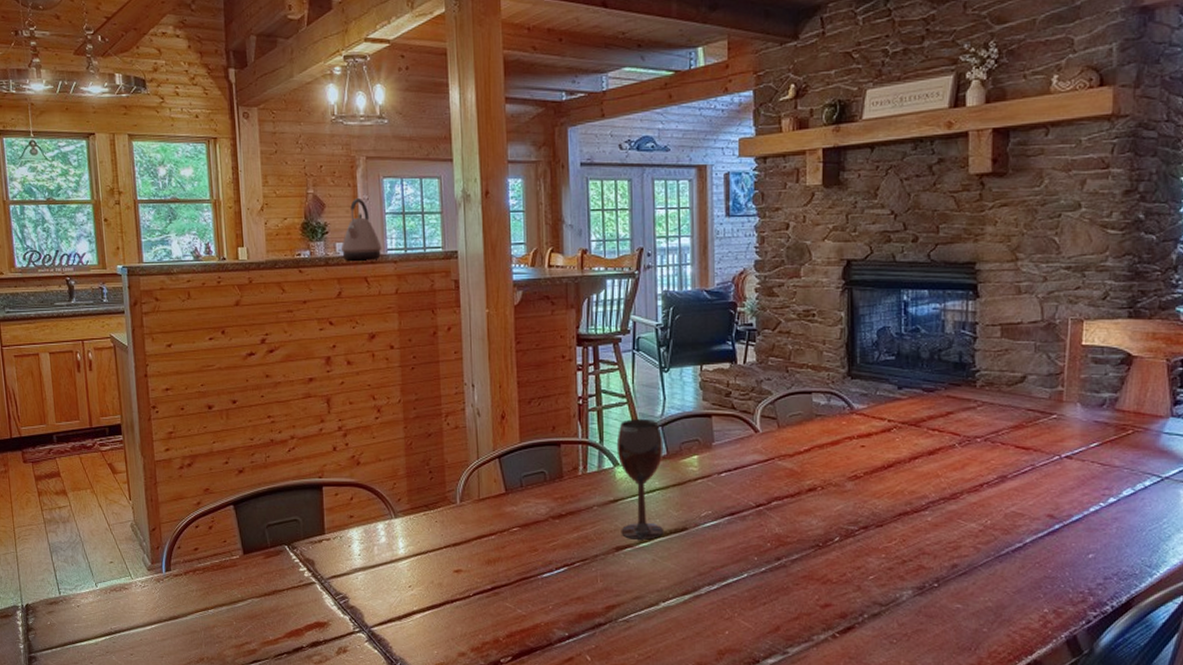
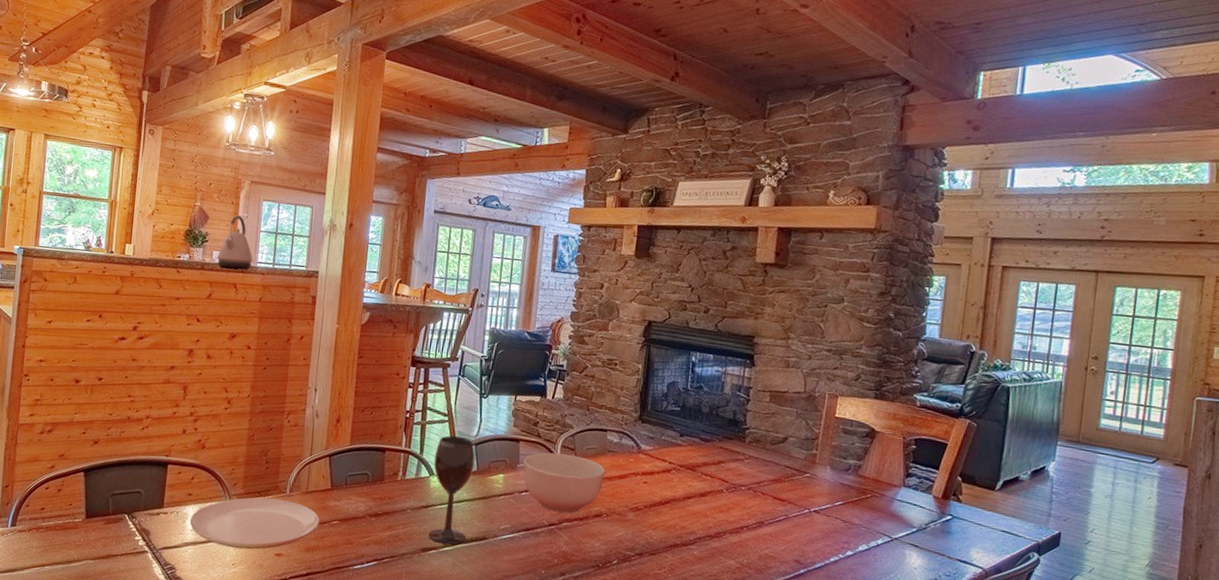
plate: none [355,510,497,569] -> present [189,497,320,550]
bowl: none [719,425,815,491] -> present [523,452,606,514]

